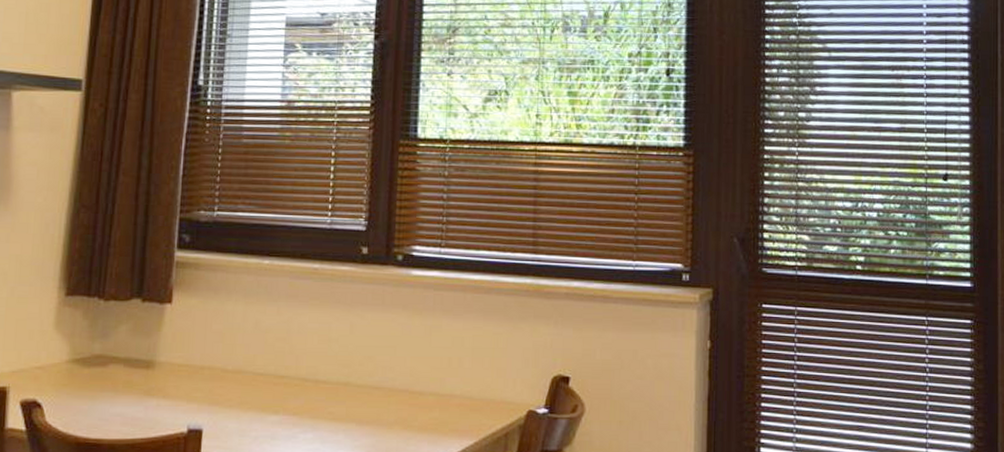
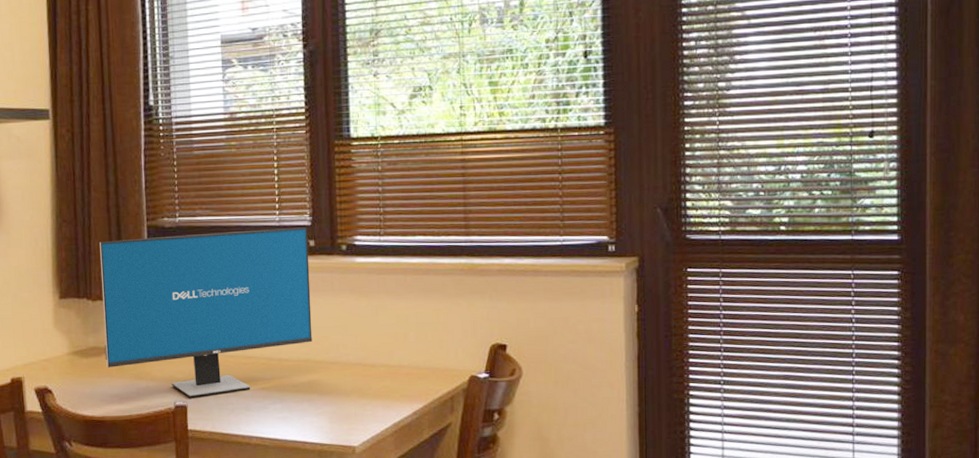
computer monitor: none [111,231,362,422] -> present [100,228,313,398]

